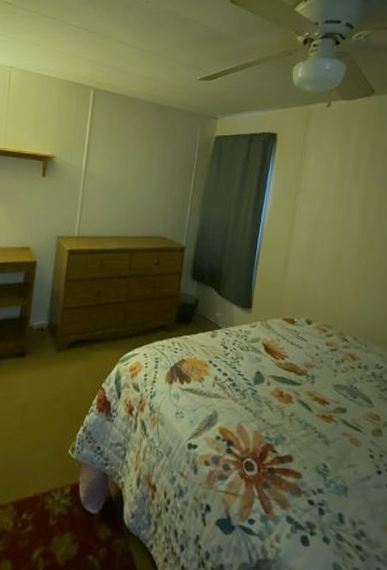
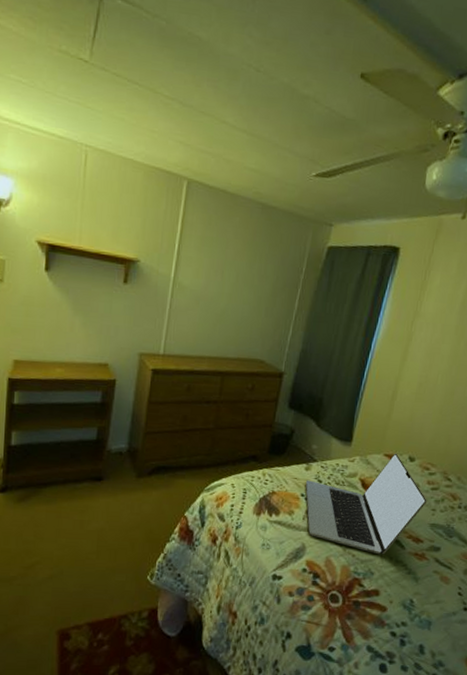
laptop: none [212,317,328,419] -> present [305,453,427,555]

